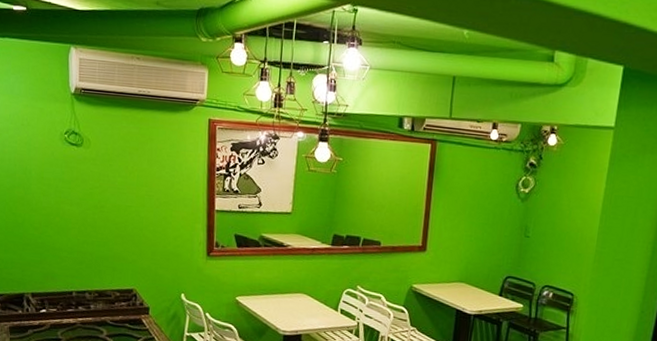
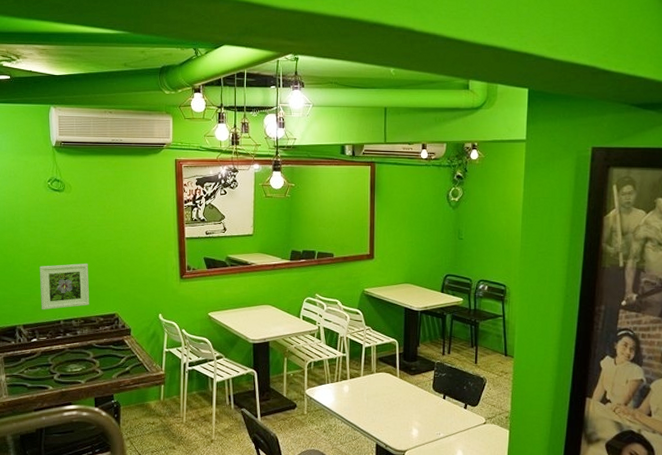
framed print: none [51,229,106,279] -> present [39,263,90,310]

